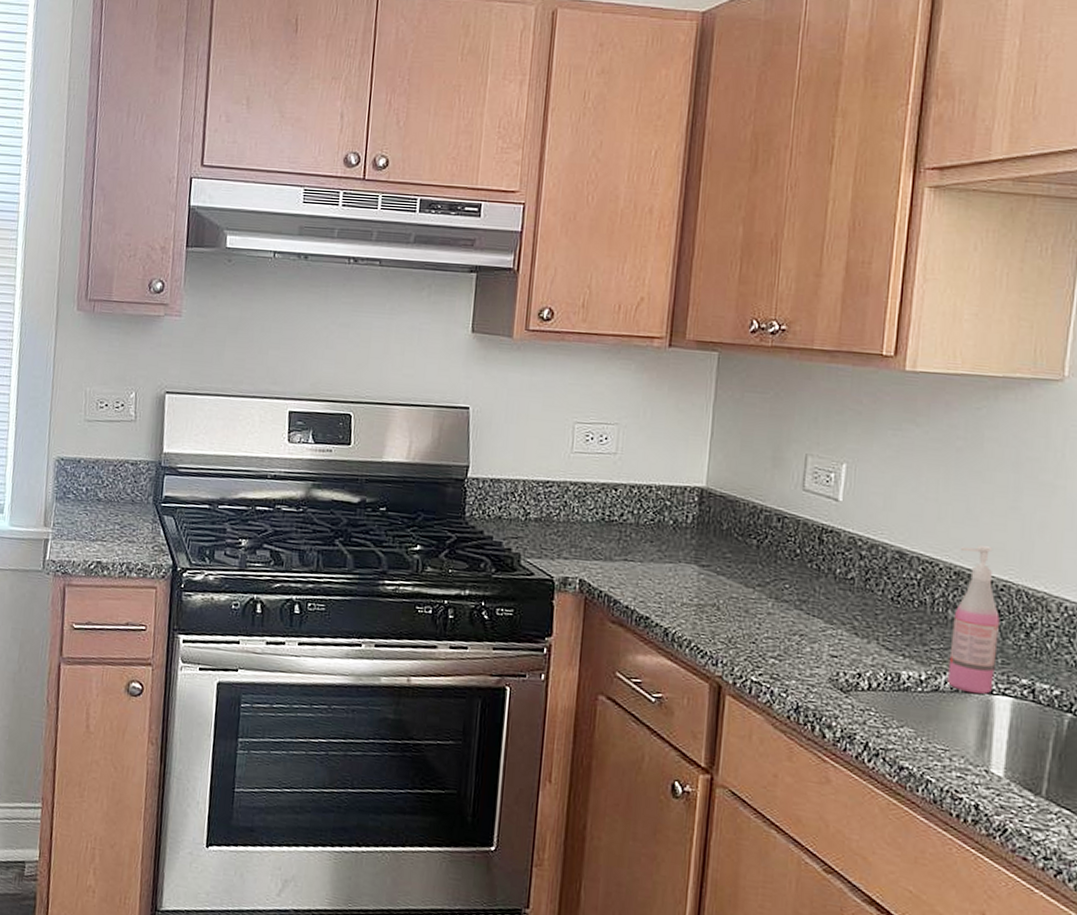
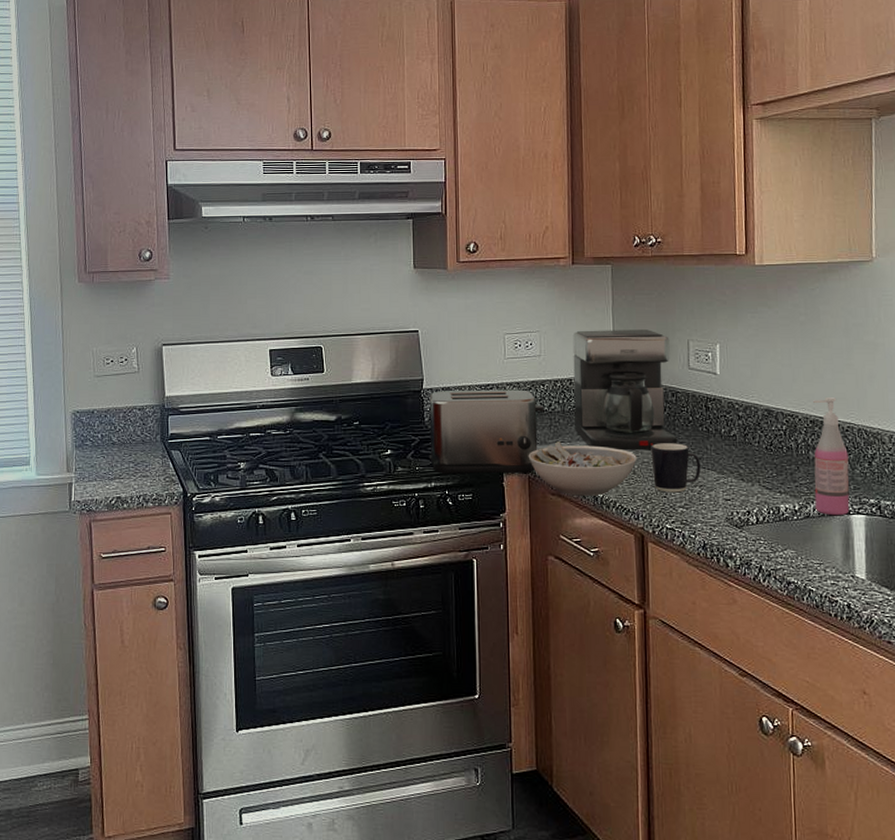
toaster: none [465,482,614,594] -> present [429,389,544,475]
bowl: none [587,559,724,631] -> present [528,442,637,496]
coffee maker: none [649,428,783,583] -> present [572,330,678,451]
mug: none [741,576,804,640] -> present [651,443,701,493]

